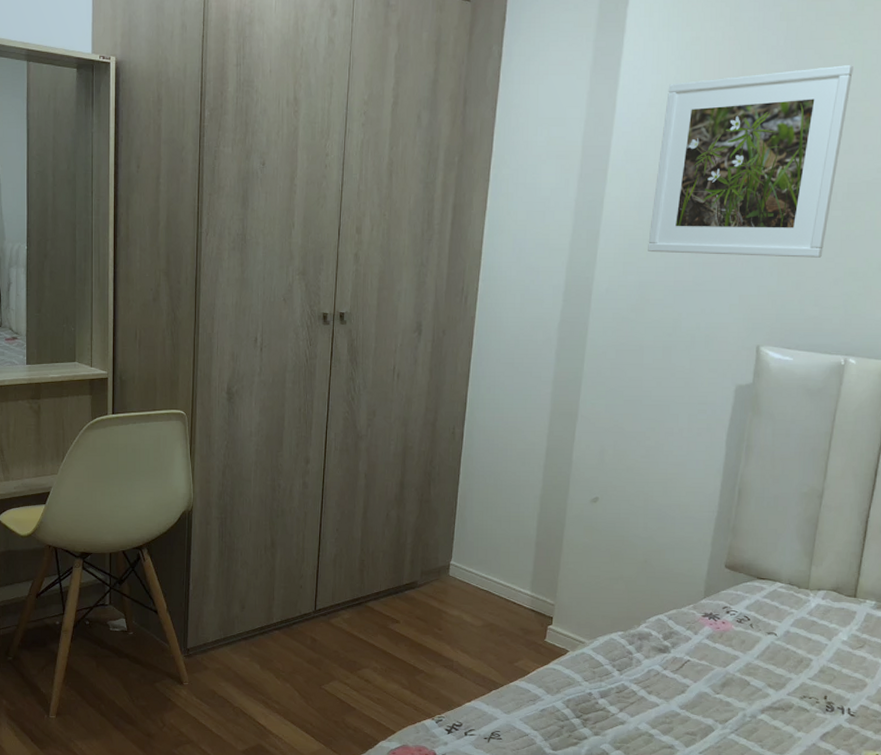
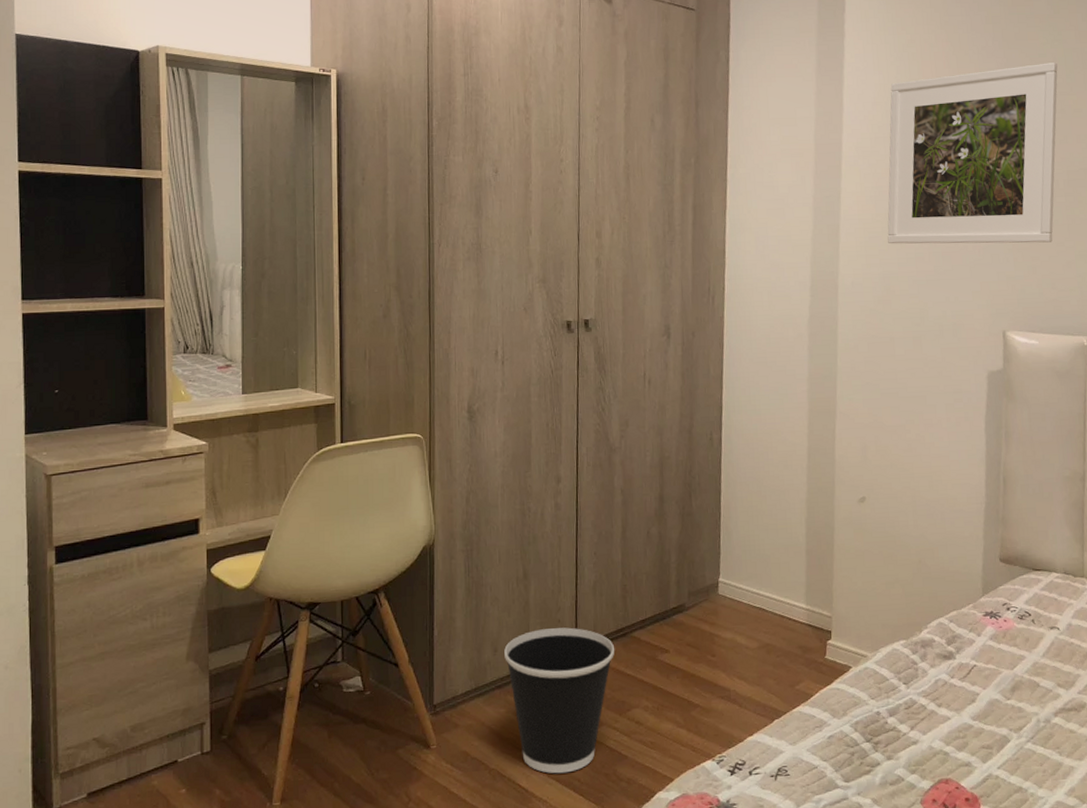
wastebasket: none [251,592,349,717] -> present [504,627,614,774]

